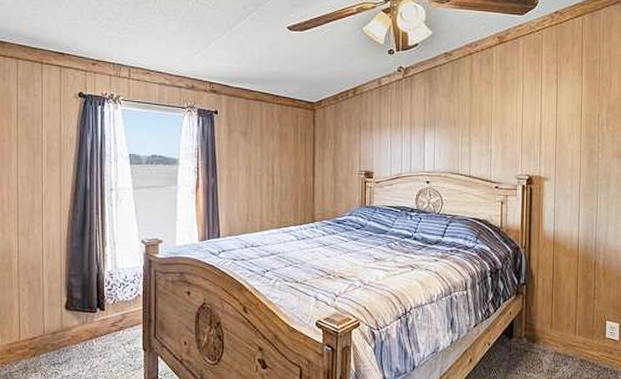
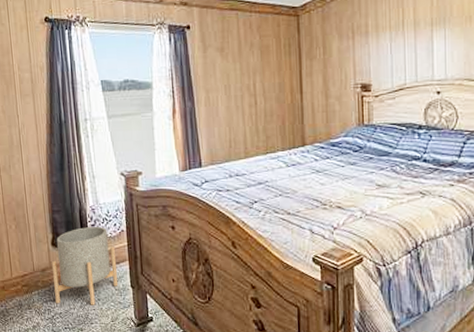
planter: none [63,290,131,368] -> present [51,226,119,305]

